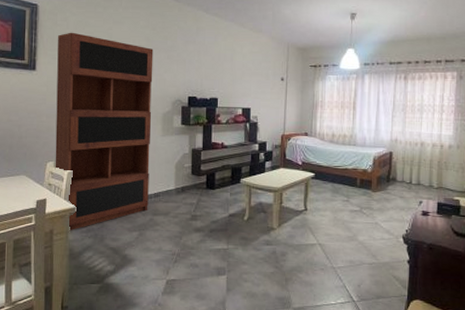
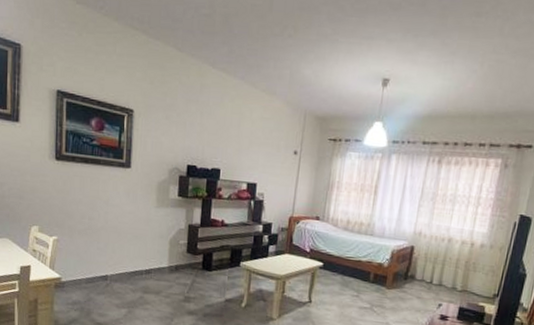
bookcase: present [55,32,154,233] -> none [39,80,150,303]

